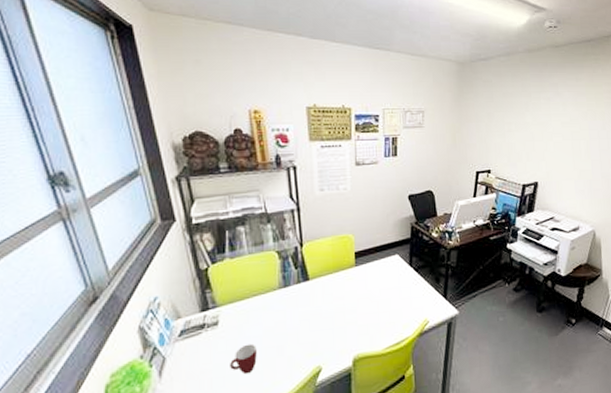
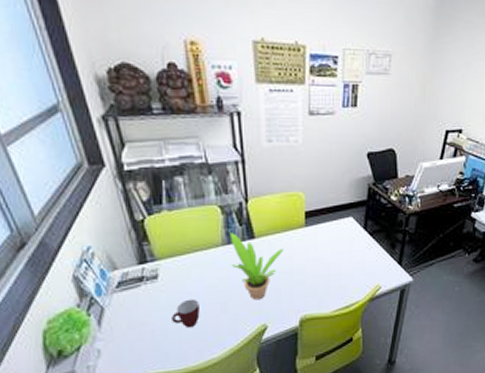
potted plant: none [285,276,336,342] -> present [229,233,284,300]

